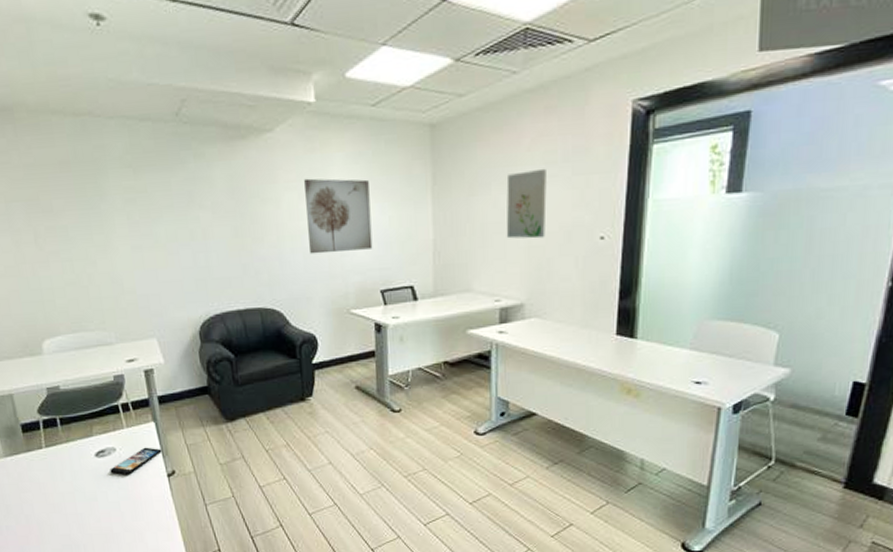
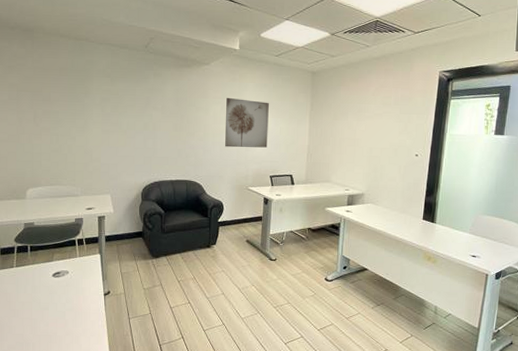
smartphone: present [110,447,162,475] -> none [62,272,102,292]
wall art: present [506,168,547,239] -> none [355,107,384,152]

